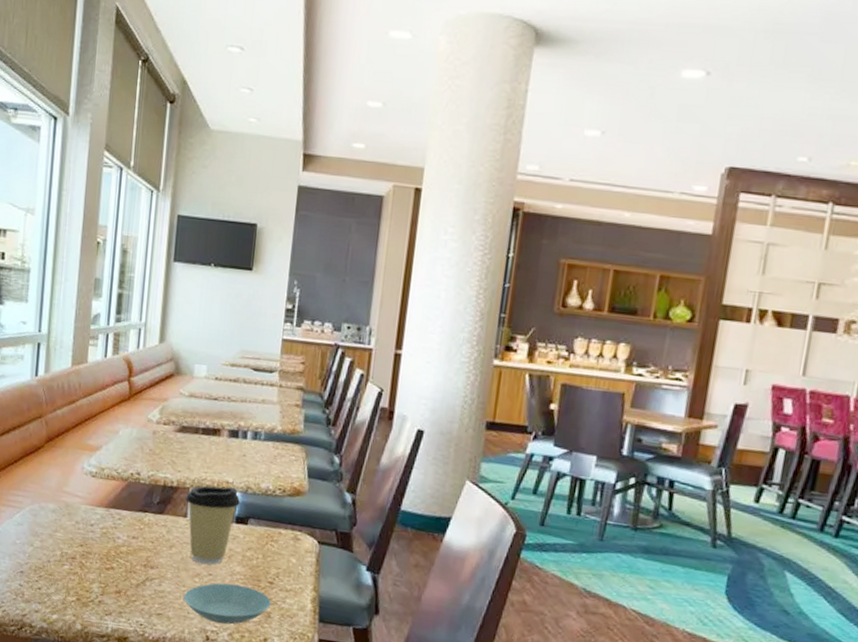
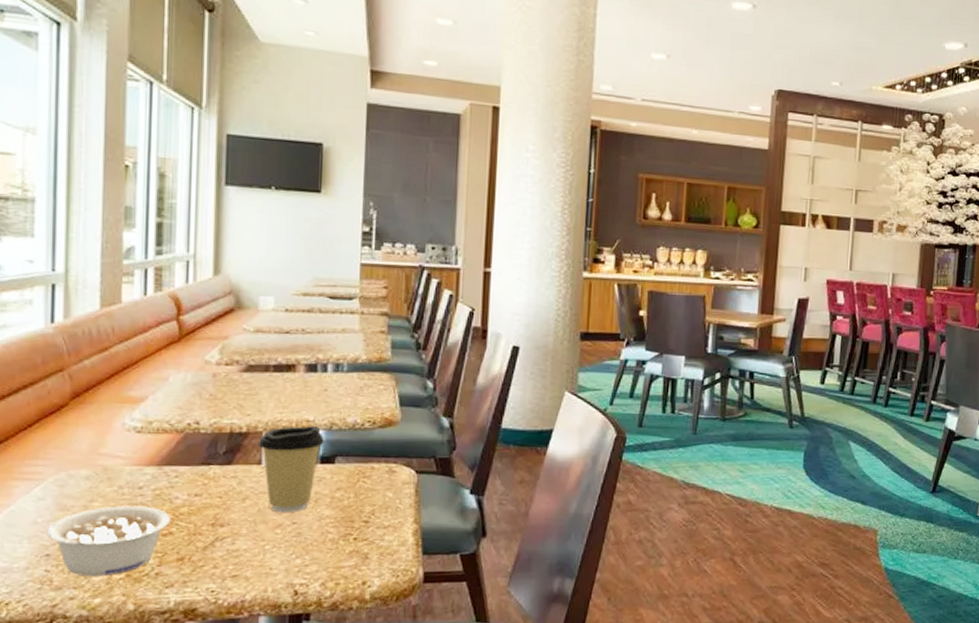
legume: none [22,538,113,597] -> present [46,506,171,577]
saucer: present [184,583,271,625] -> none [264,529,368,574]

